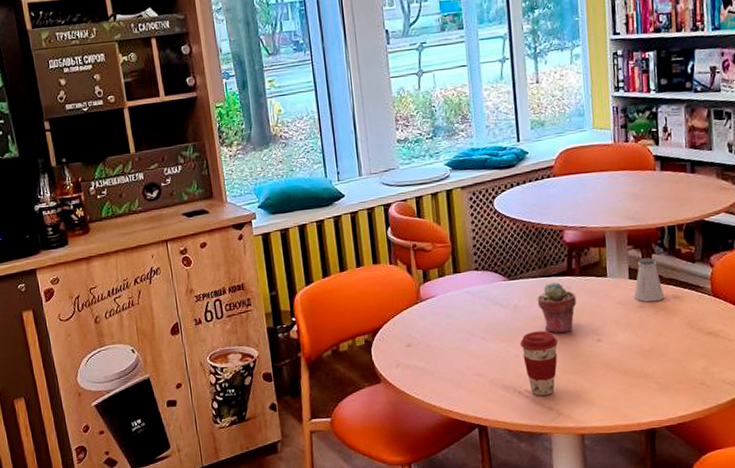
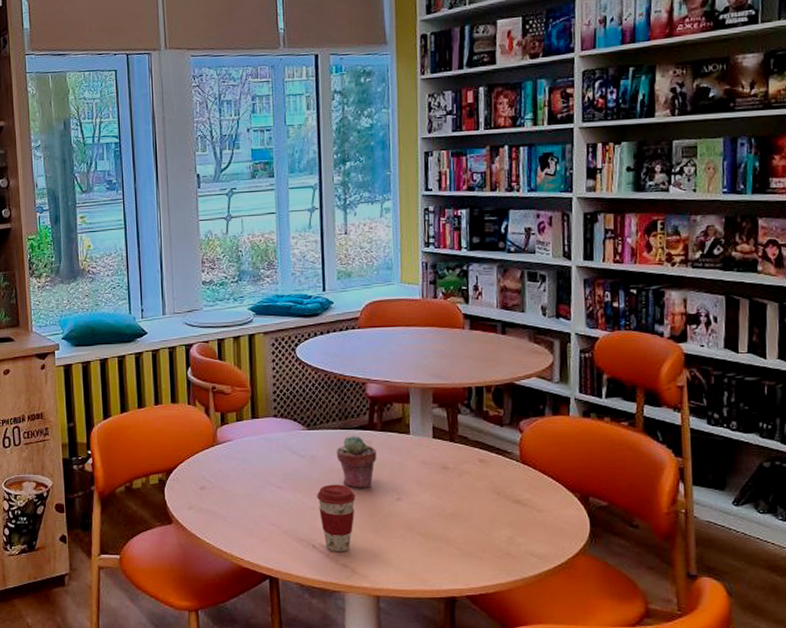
saltshaker: present [634,257,664,302] -> none [438,418,469,464]

